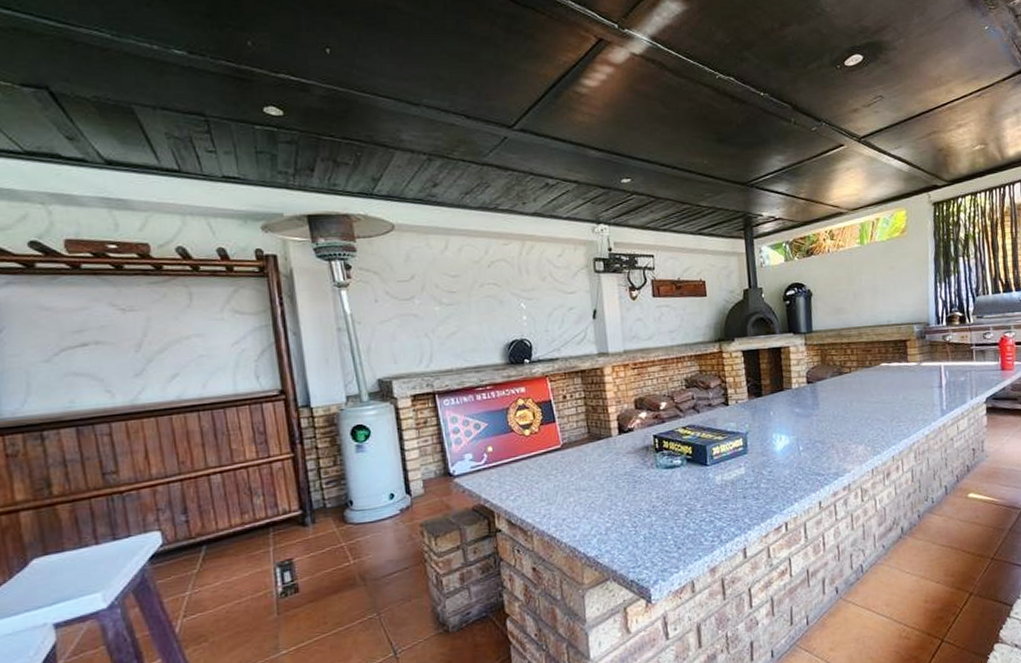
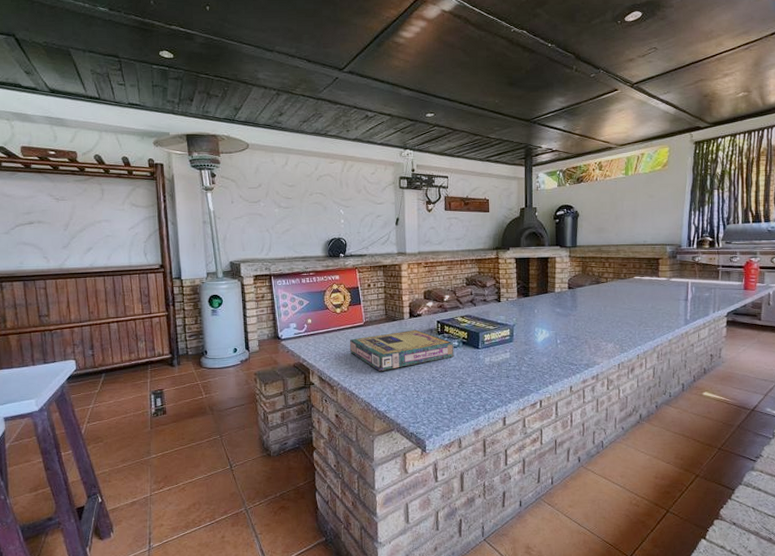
video game box: none [544,448,678,506] -> present [349,329,454,372]

